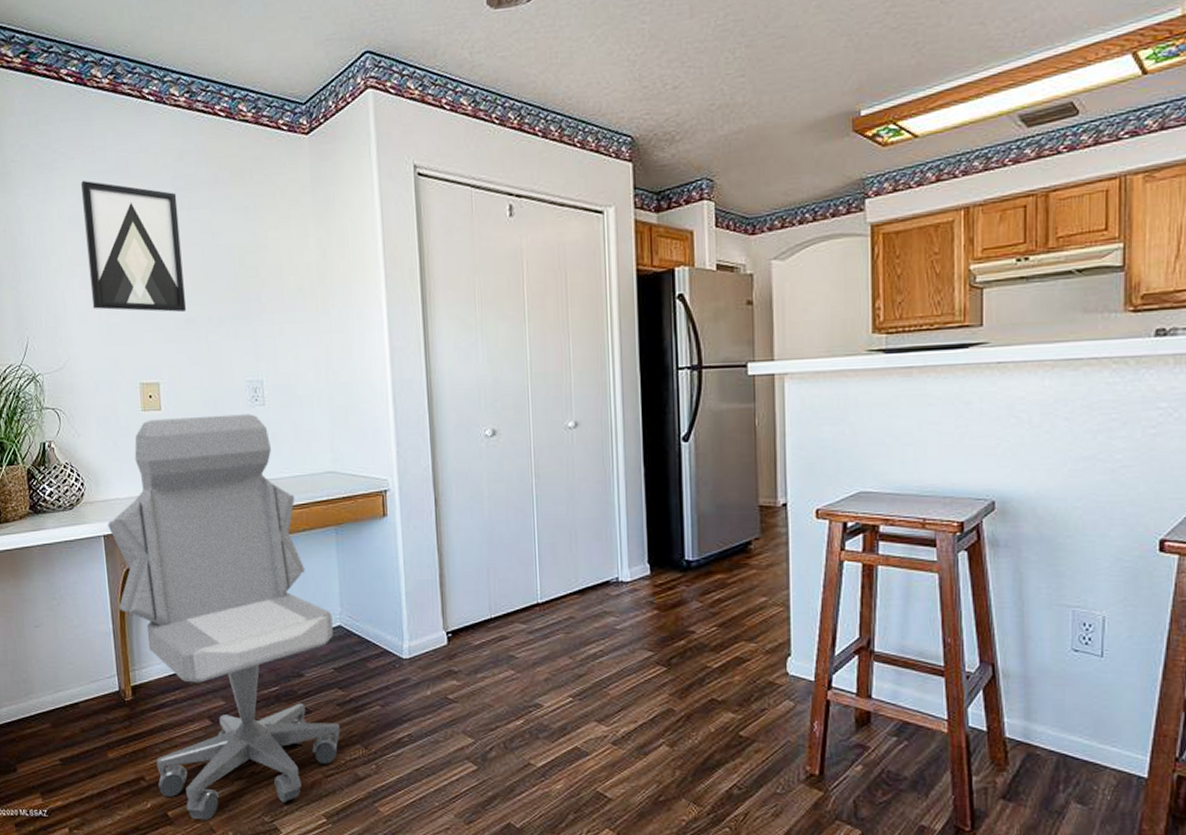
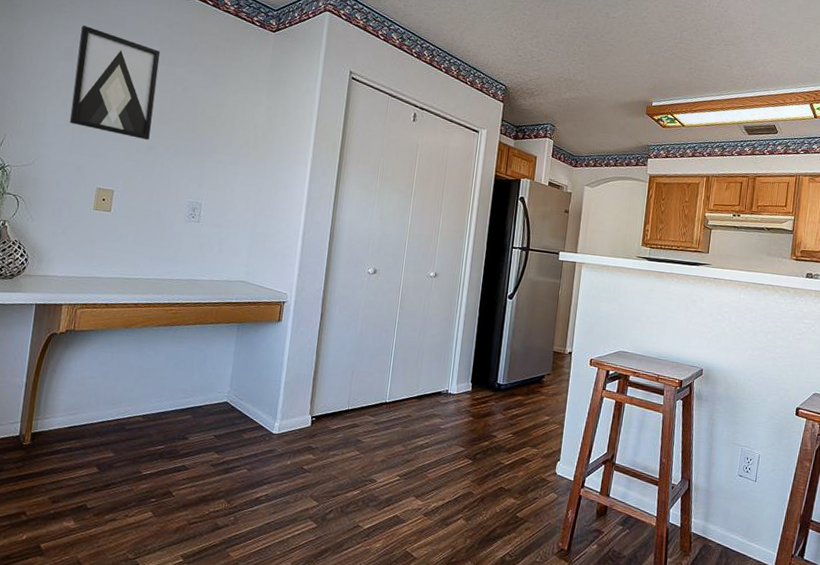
office chair: present [107,414,340,820] -> none [35,217,222,554]

